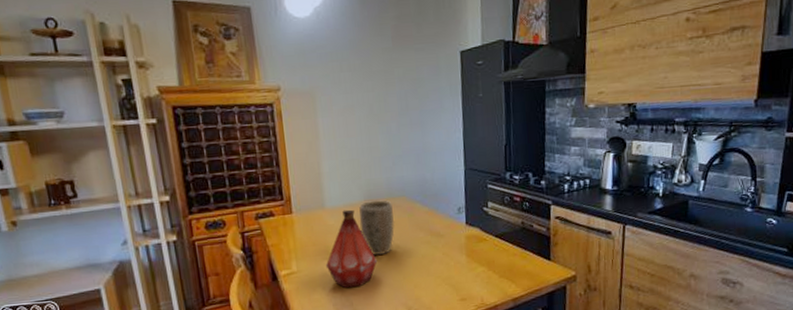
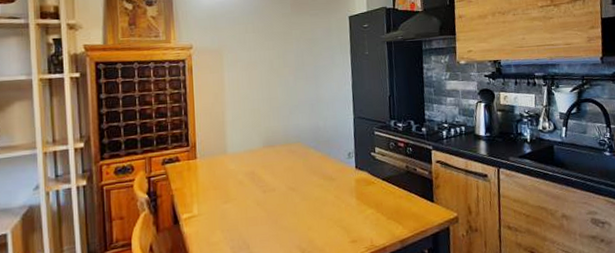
bottle: present [325,209,378,289] -> none [225,155,274,231]
plant pot: present [359,200,395,256] -> none [258,146,291,199]

